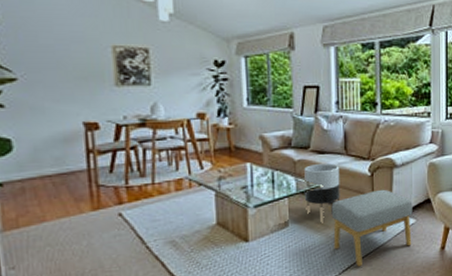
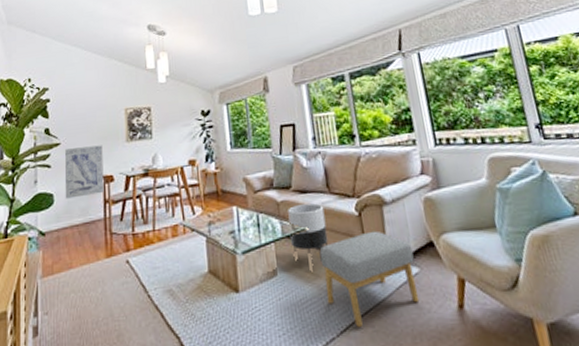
wall art: none [25,86,86,146] -> present [64,145,104,199]

